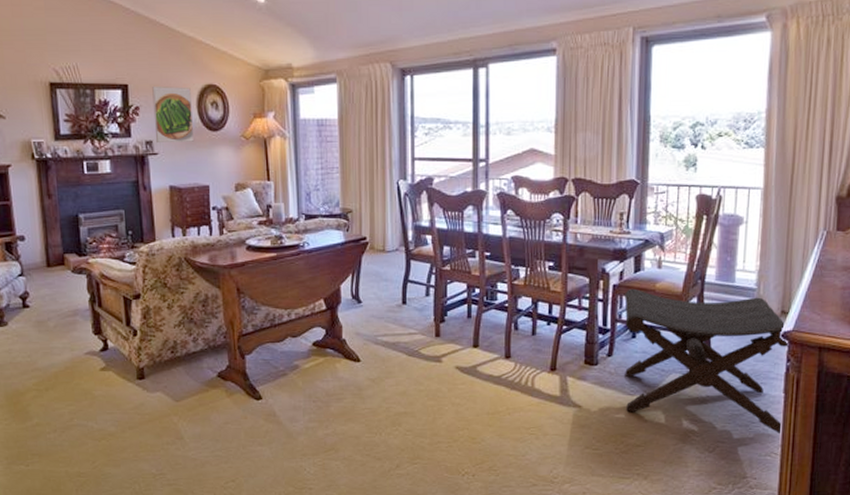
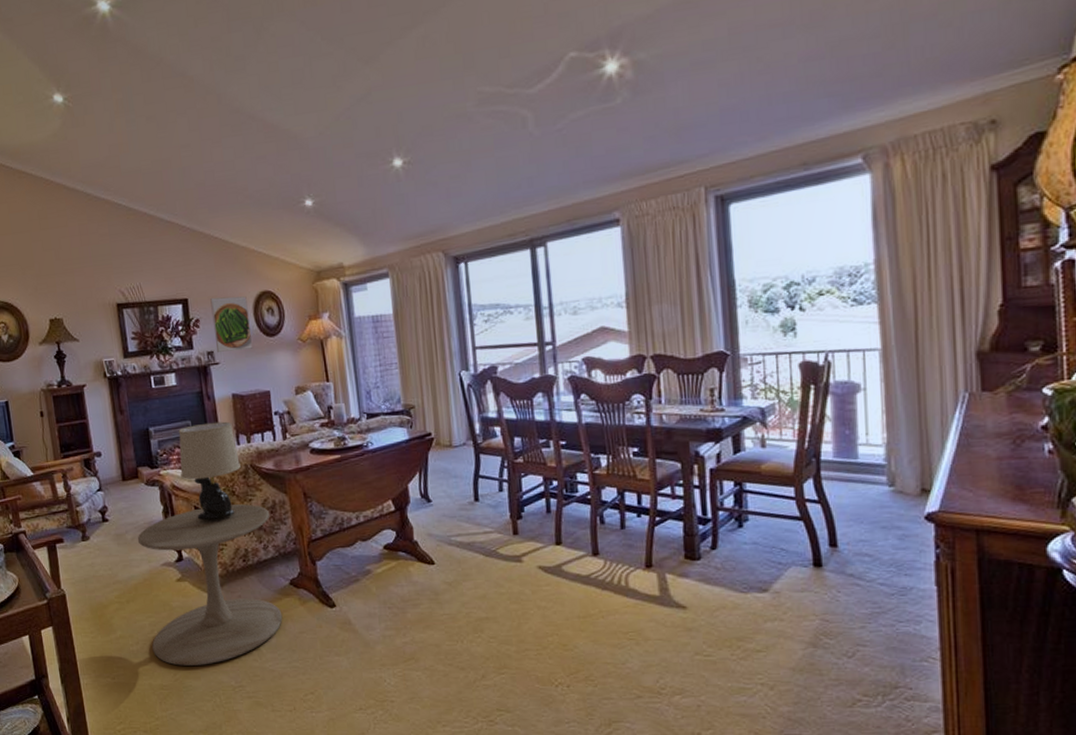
side table: none [60,297,208,454] -> present [137,504,283,666]
table lamp: none [109,213,174,311] -> present [178,421,241,521]
footstool: present [625,288,790,434] -> none [725,471,937,635]

